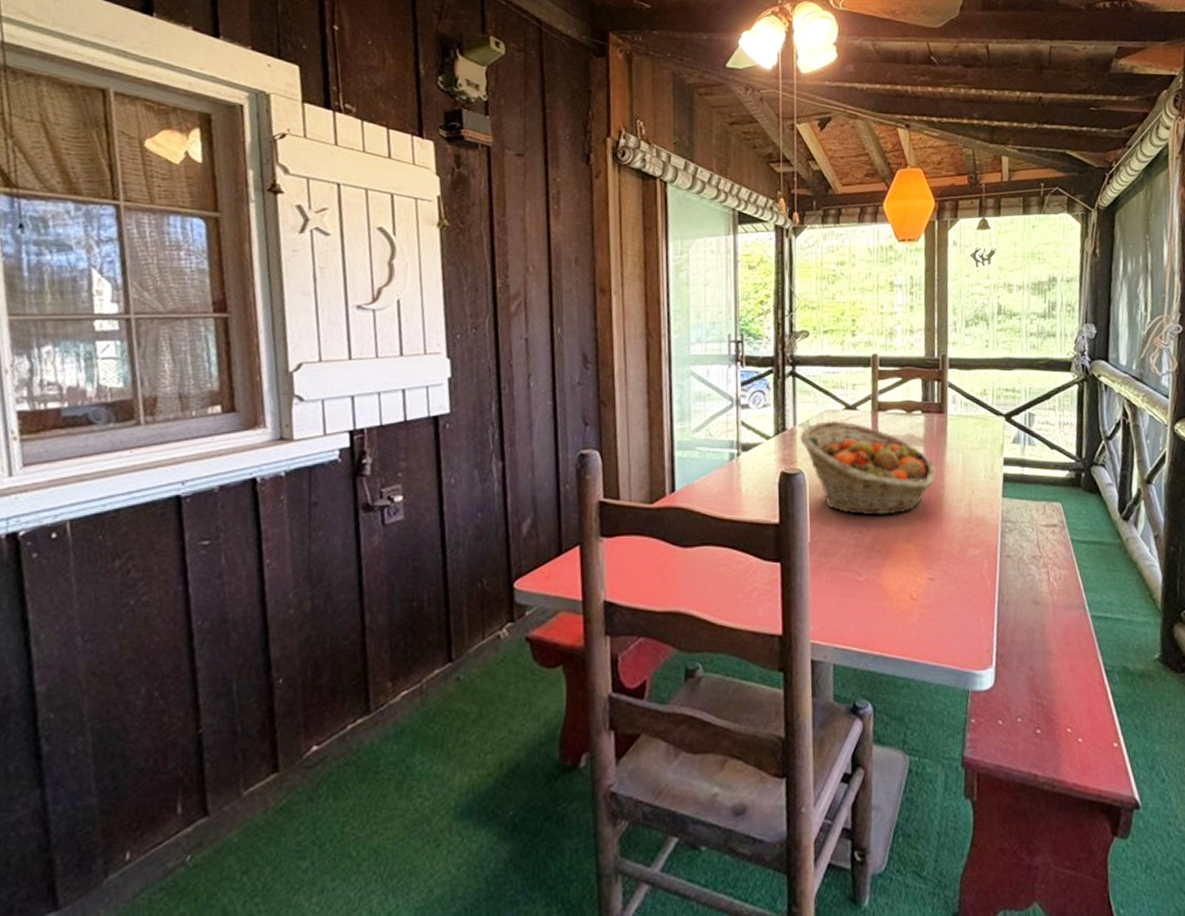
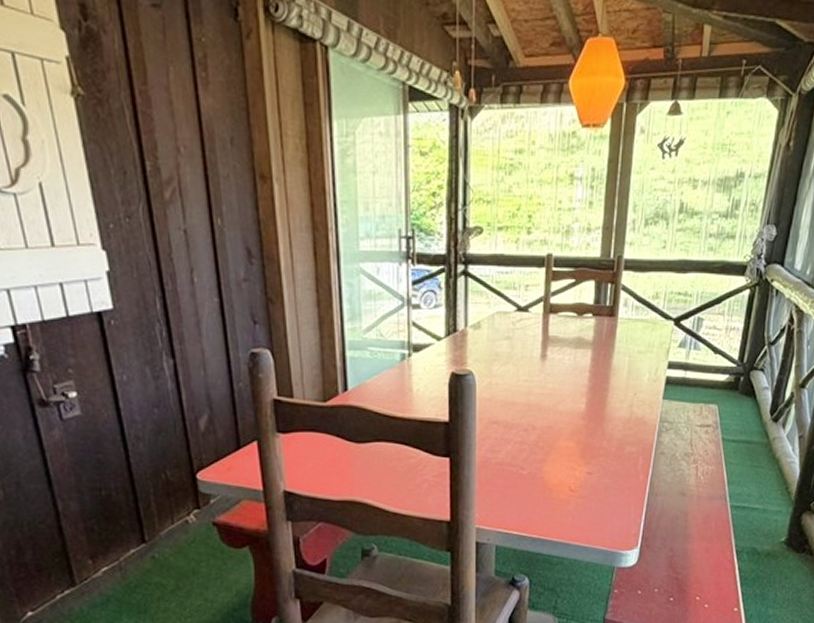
fruit basket: present [800,421,937,516] -> none [471,323,603,415]

